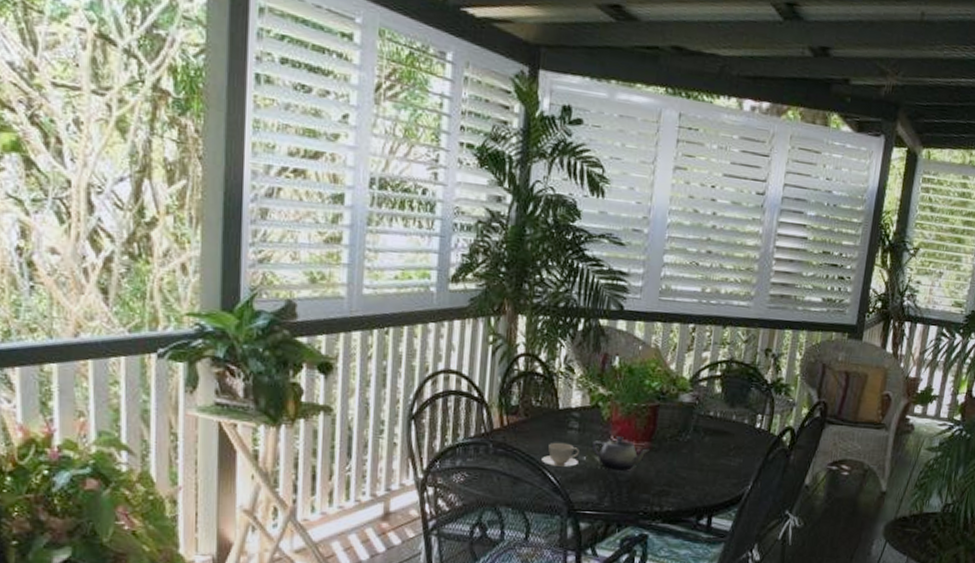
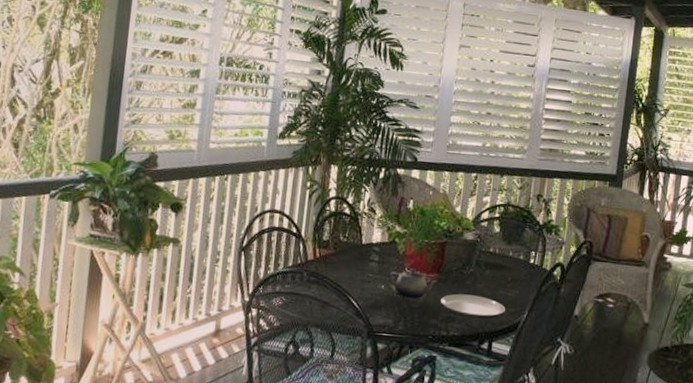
teacup: present [542,442,579,467] -> none [347,272,379,294]
plate: none [652,464,728,492] -> present [440,293,506,319]

